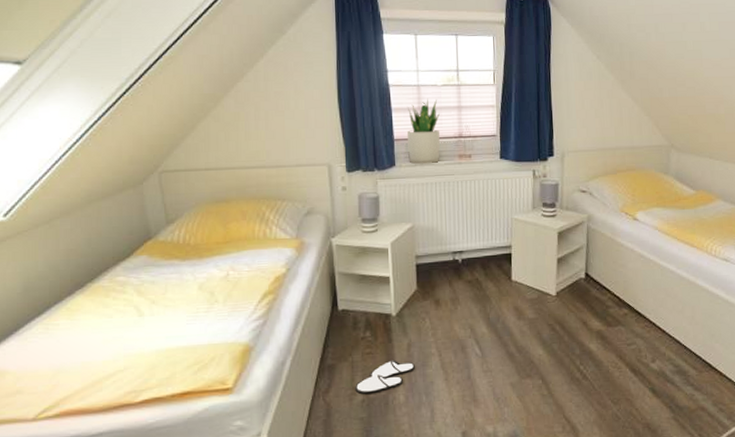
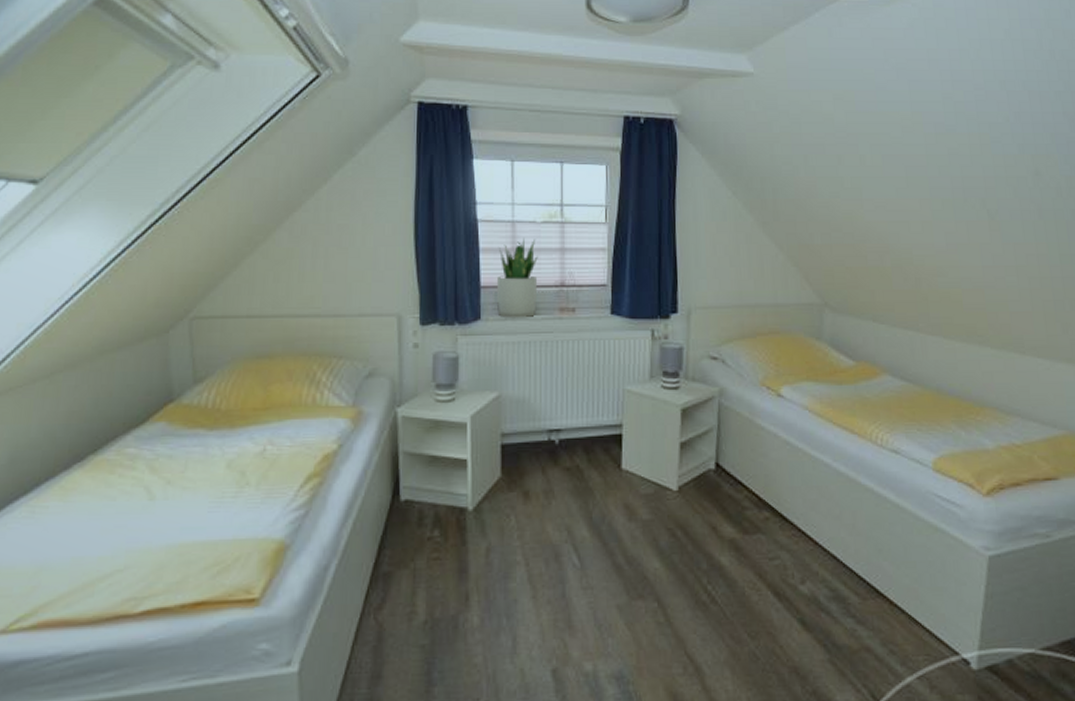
slippers: present [355,360,415,395] -> none [416,568,494,614]

